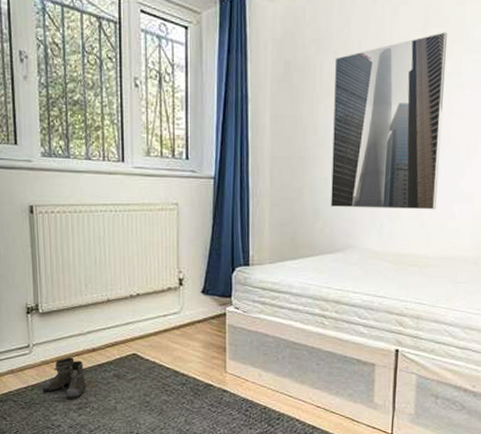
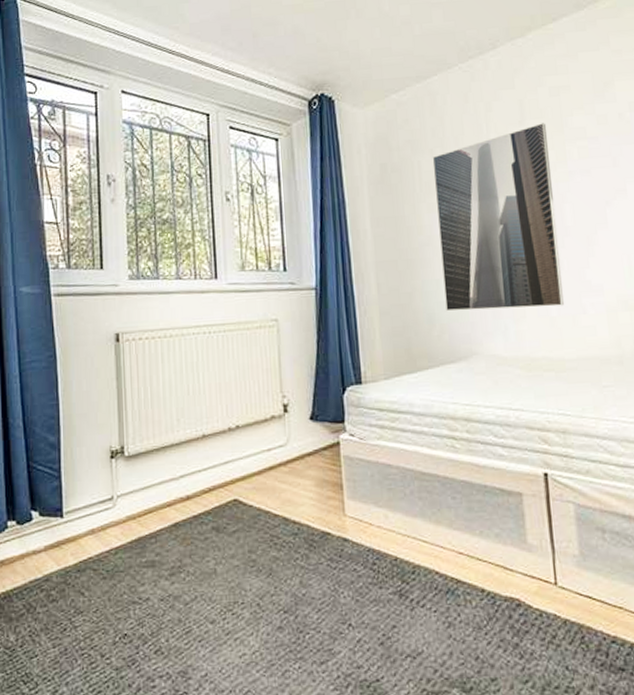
boots: present [42,357,92,399] -> none [128,509,187,563]

